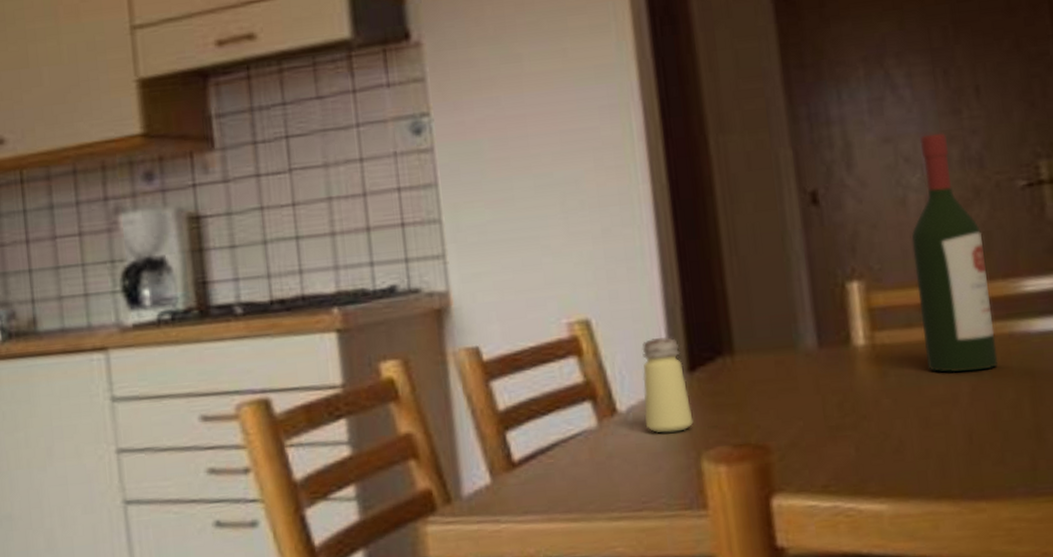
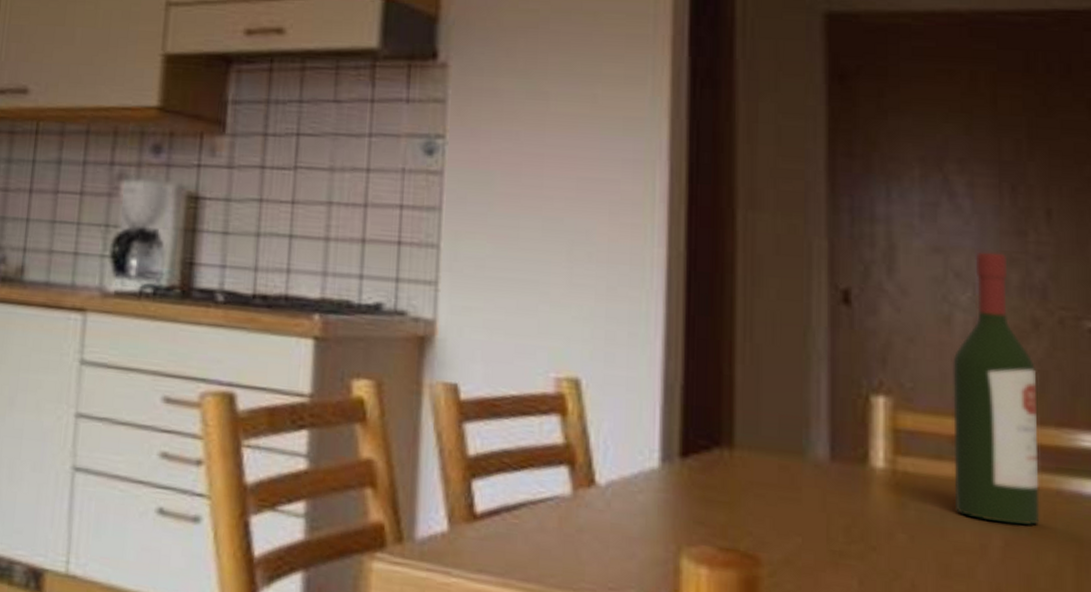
saltshaker: present [642,337,694,433] -> none [624,413,678,521]

